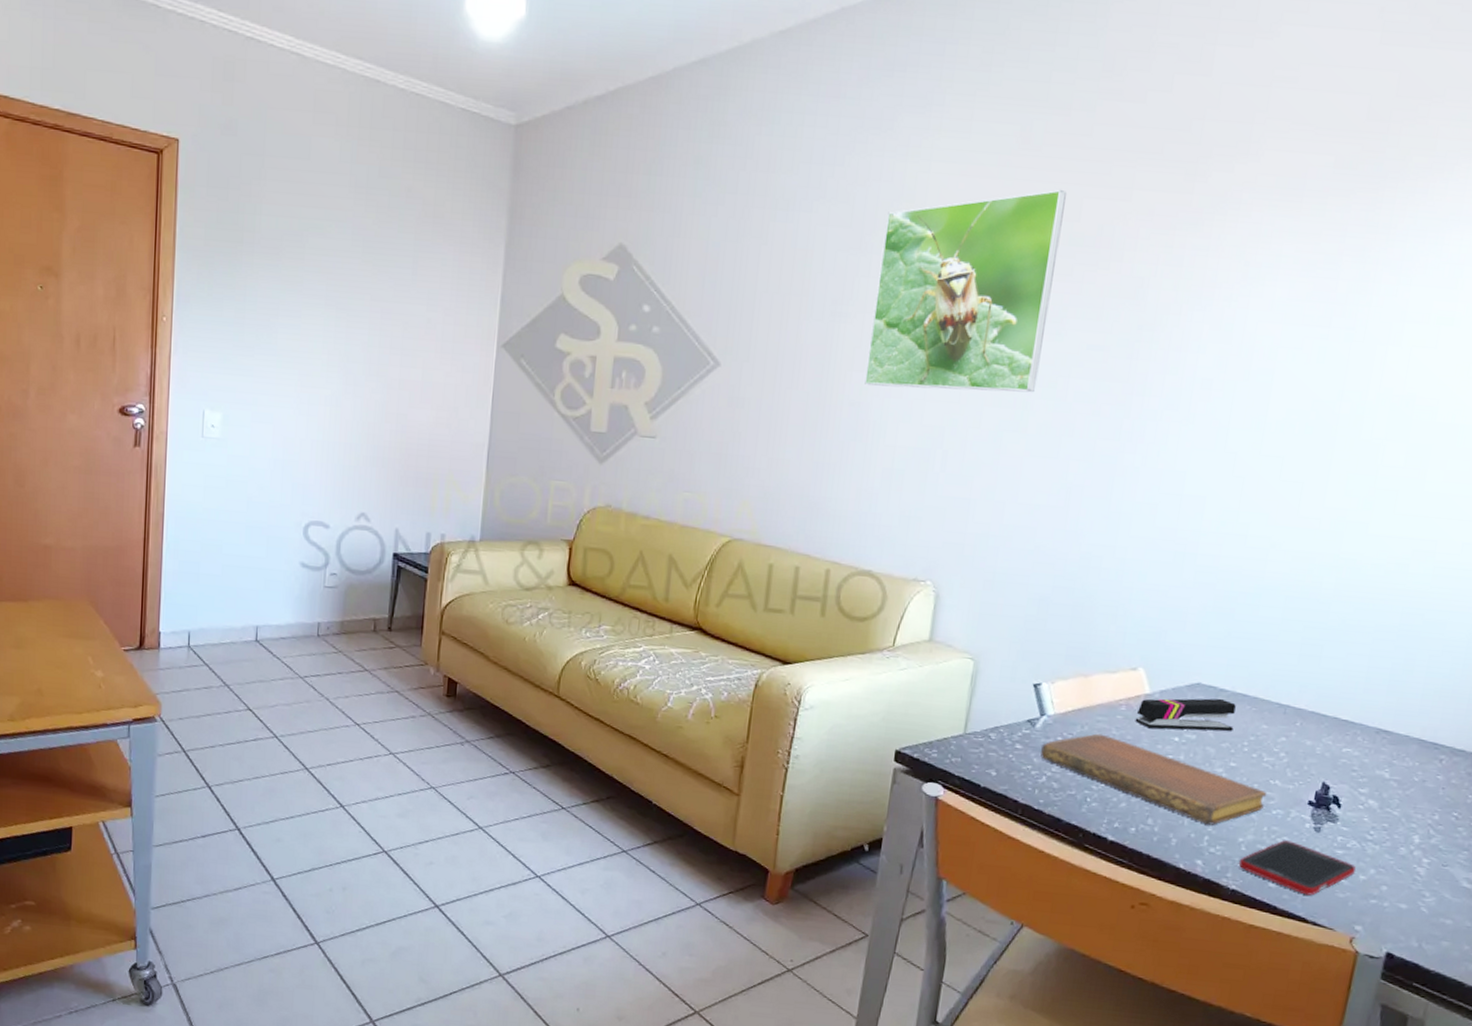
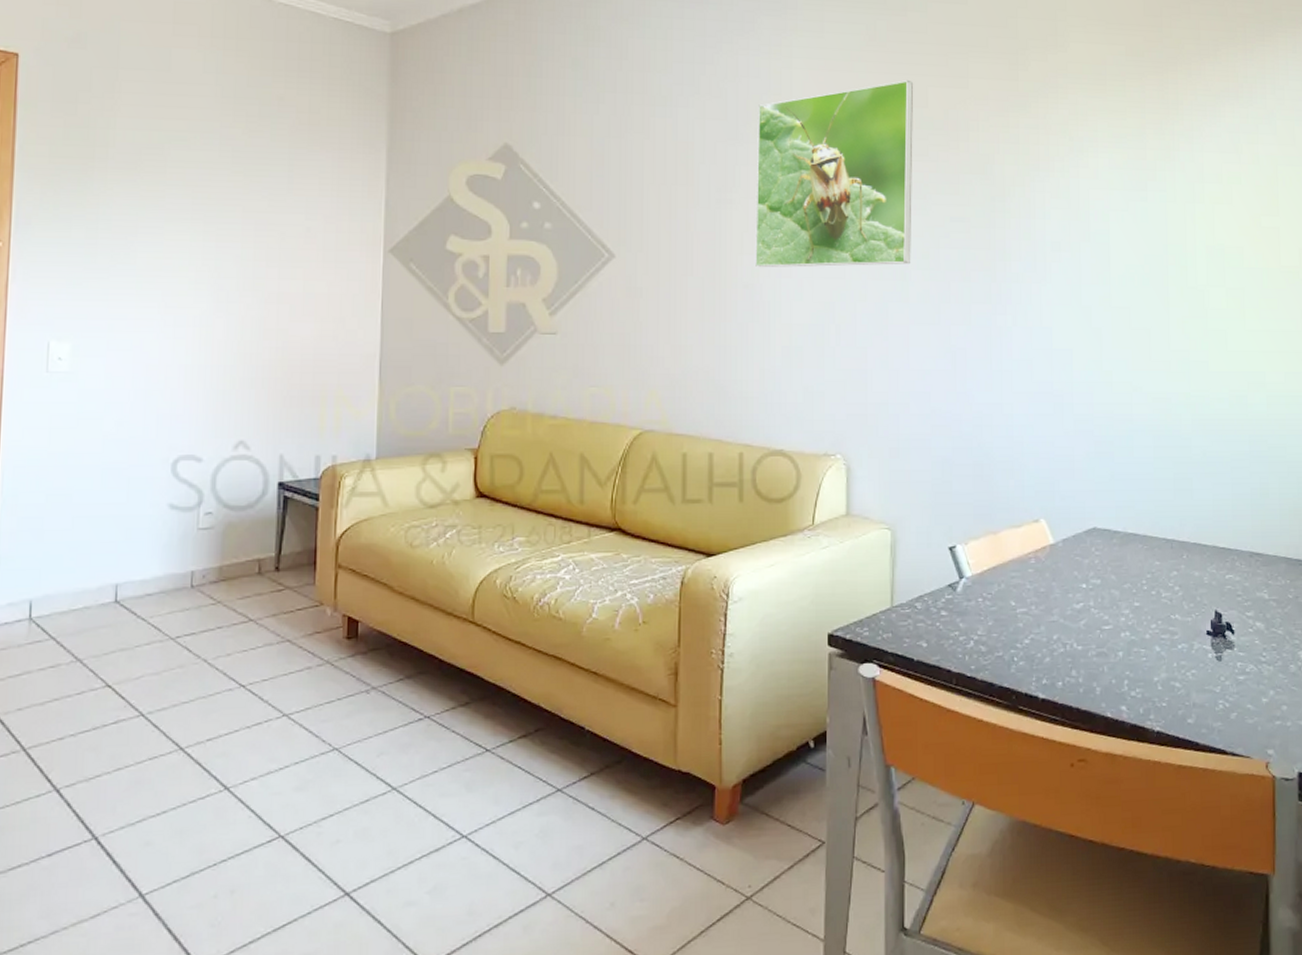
notebook: present [1040,733,1267,825] -> none [965,590,1171,668]
stapler: present [1135,698,1236,731] -> none [1045,540,1131,579]
cell phone: present [1238,840,1356,896] -> none [1158,673,1257,726]

